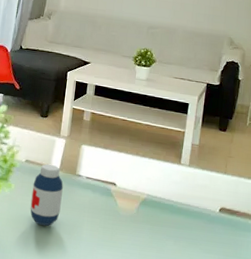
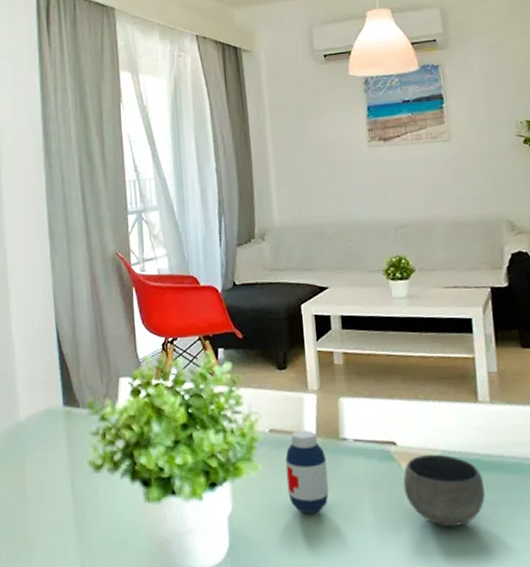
bowl: none [114,195,172,250] -> present [403,454,486,527]

